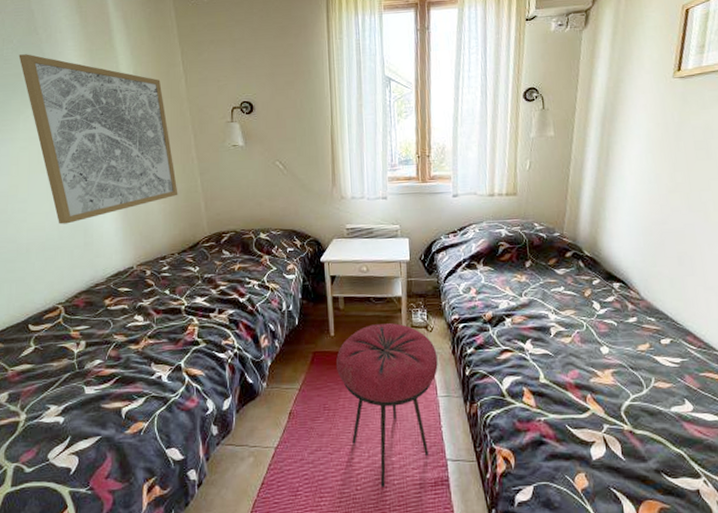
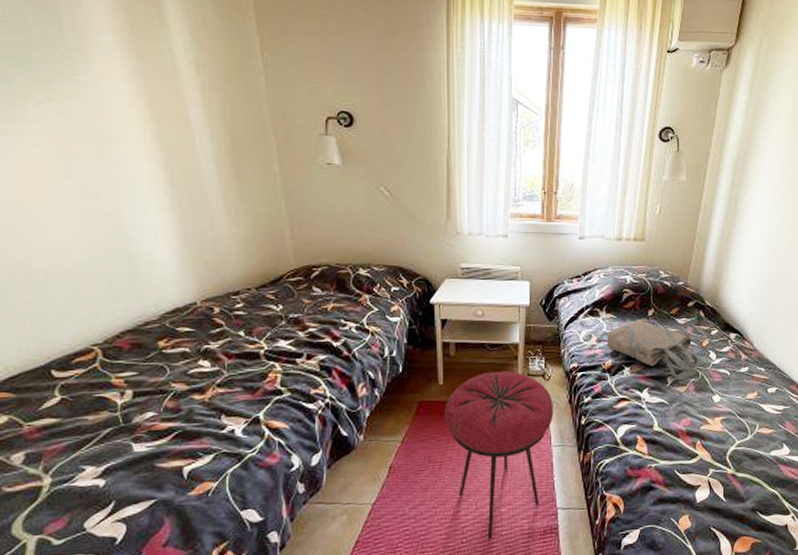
wall art: present [19,54,178,225] -> none [22,16,256,247]
tote bag: none [486,270,583,331] -> present [607,318,699,380]

